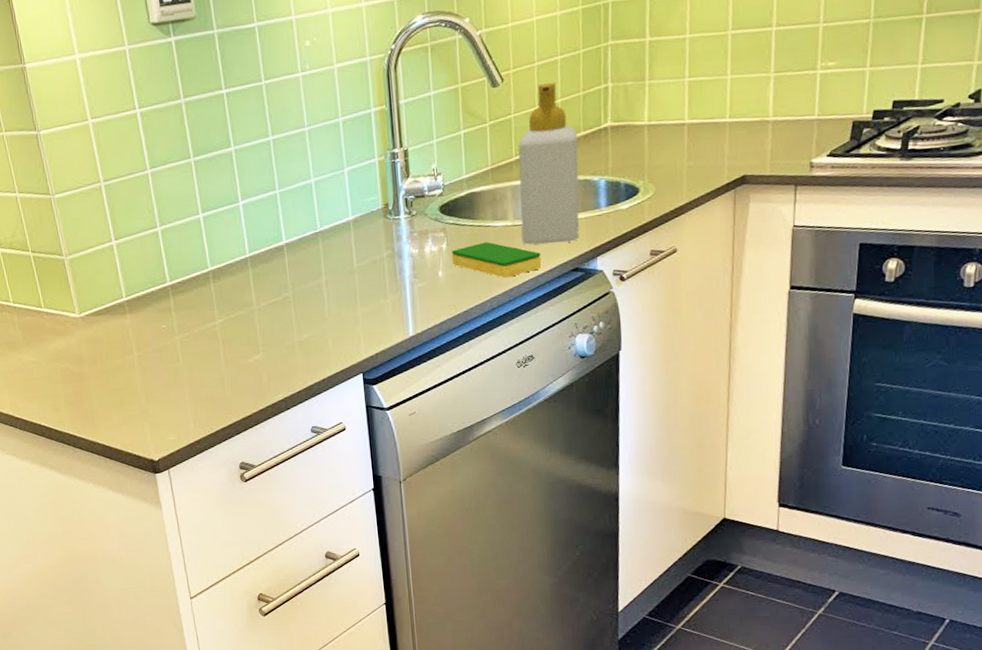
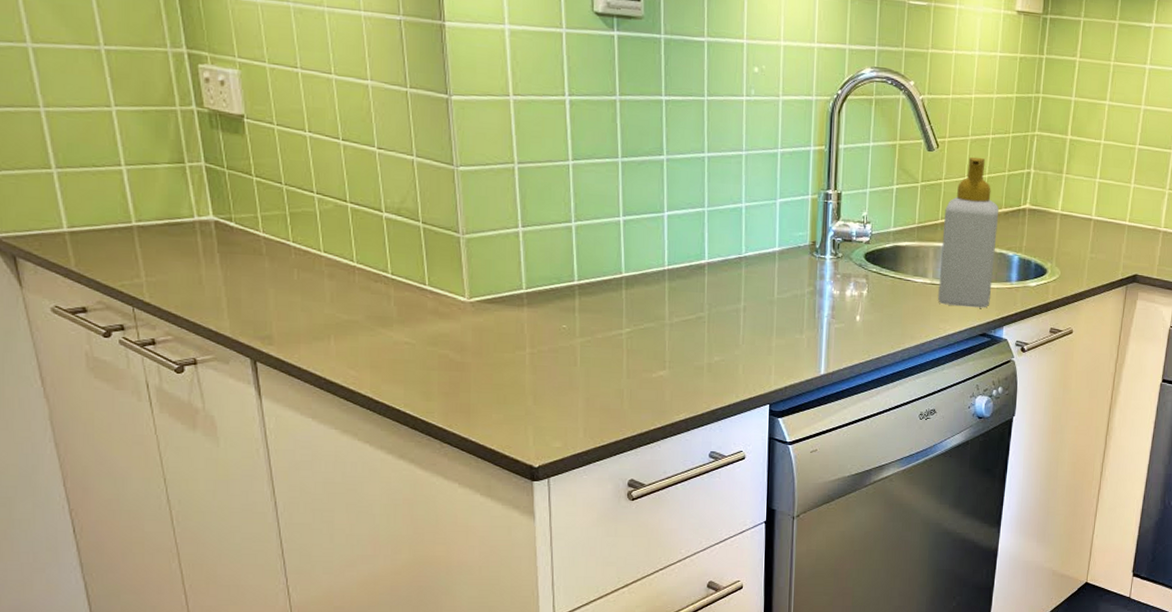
dish sponge: present [451,242,542,278] -> none [870,295,954,332]

